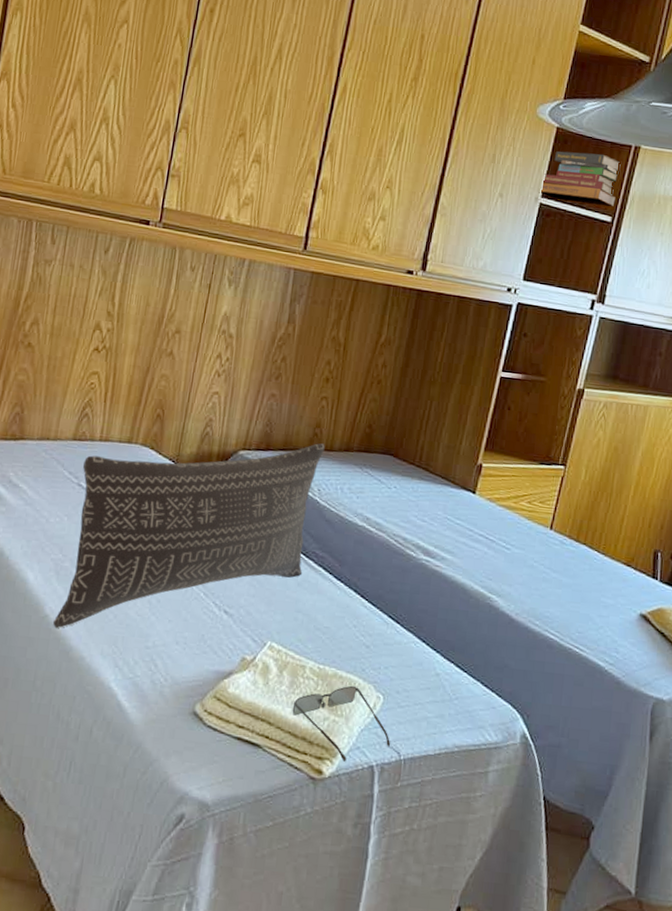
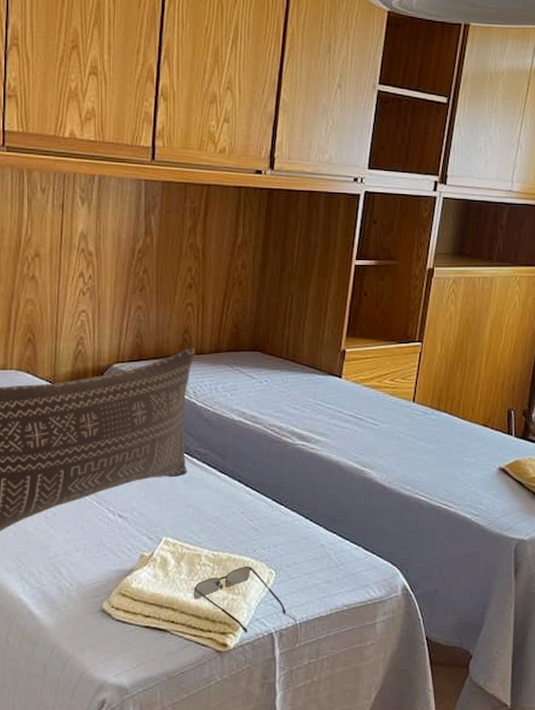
books: present [539,151,622,207] -> none [376,34,453,88]

